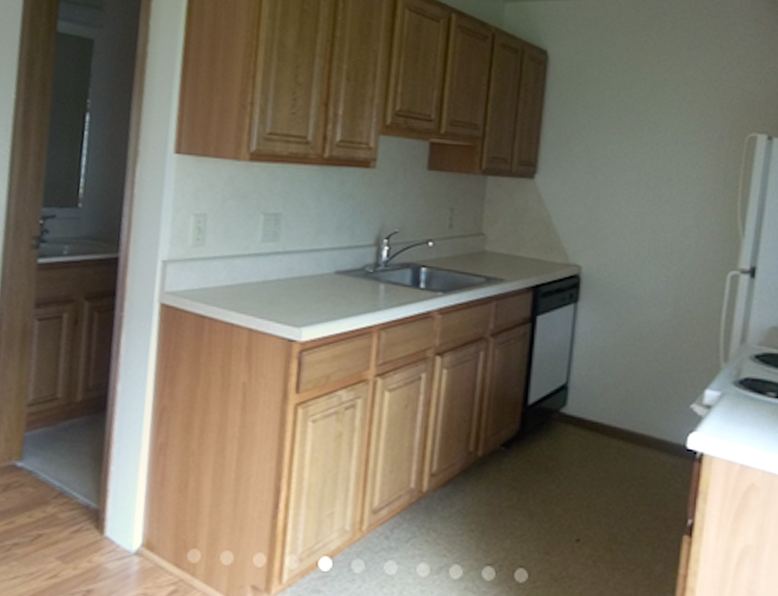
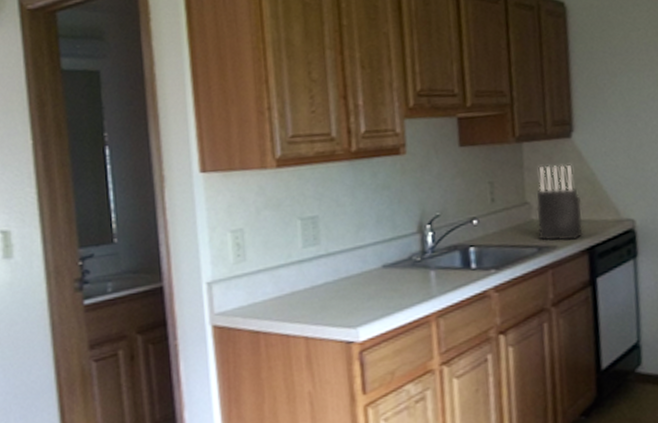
knife block: none [488,201,534,277] -> present [536,165,583,241]

